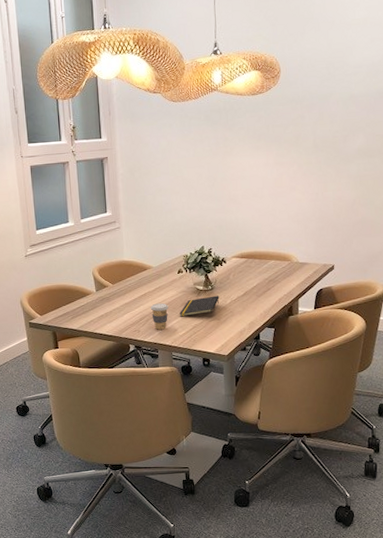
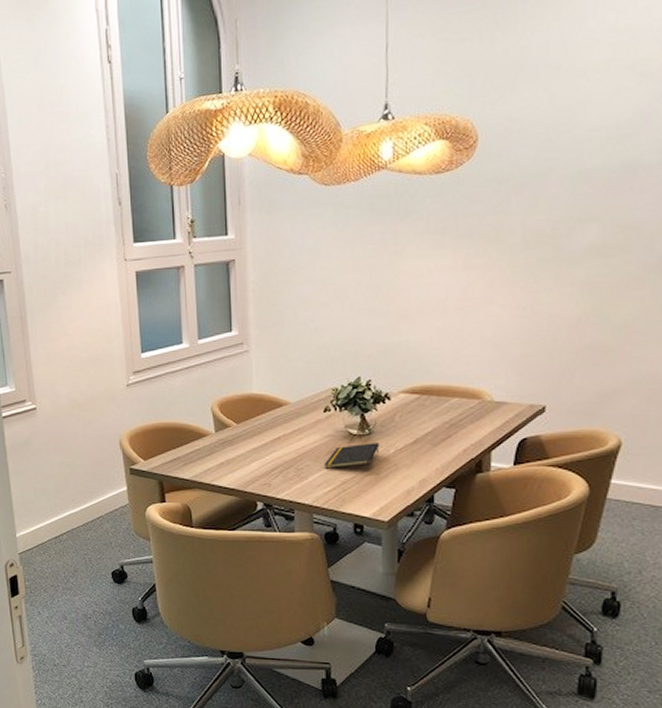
coffee cup: present [150,303,169,330] -> none [285,450,310,484]

